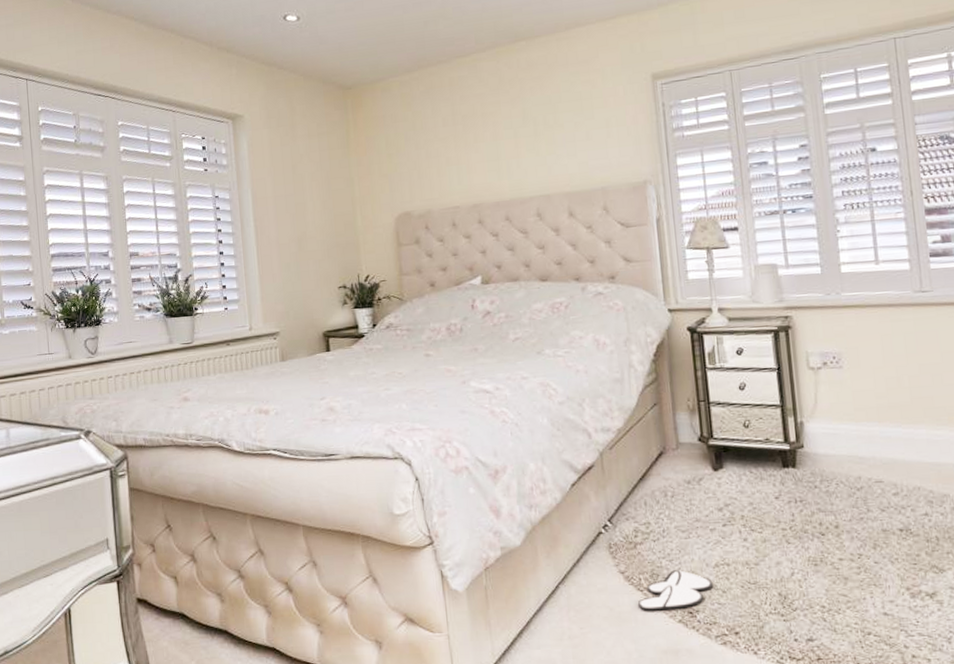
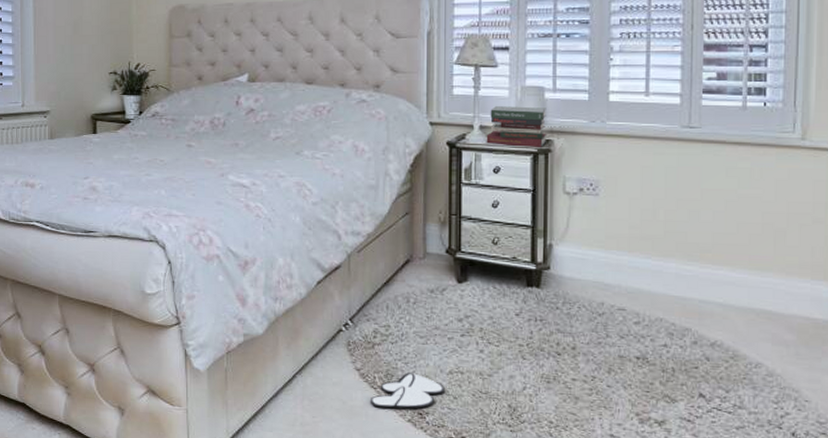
books: none [725,284,785,326] -> present [486,106,547,147]

